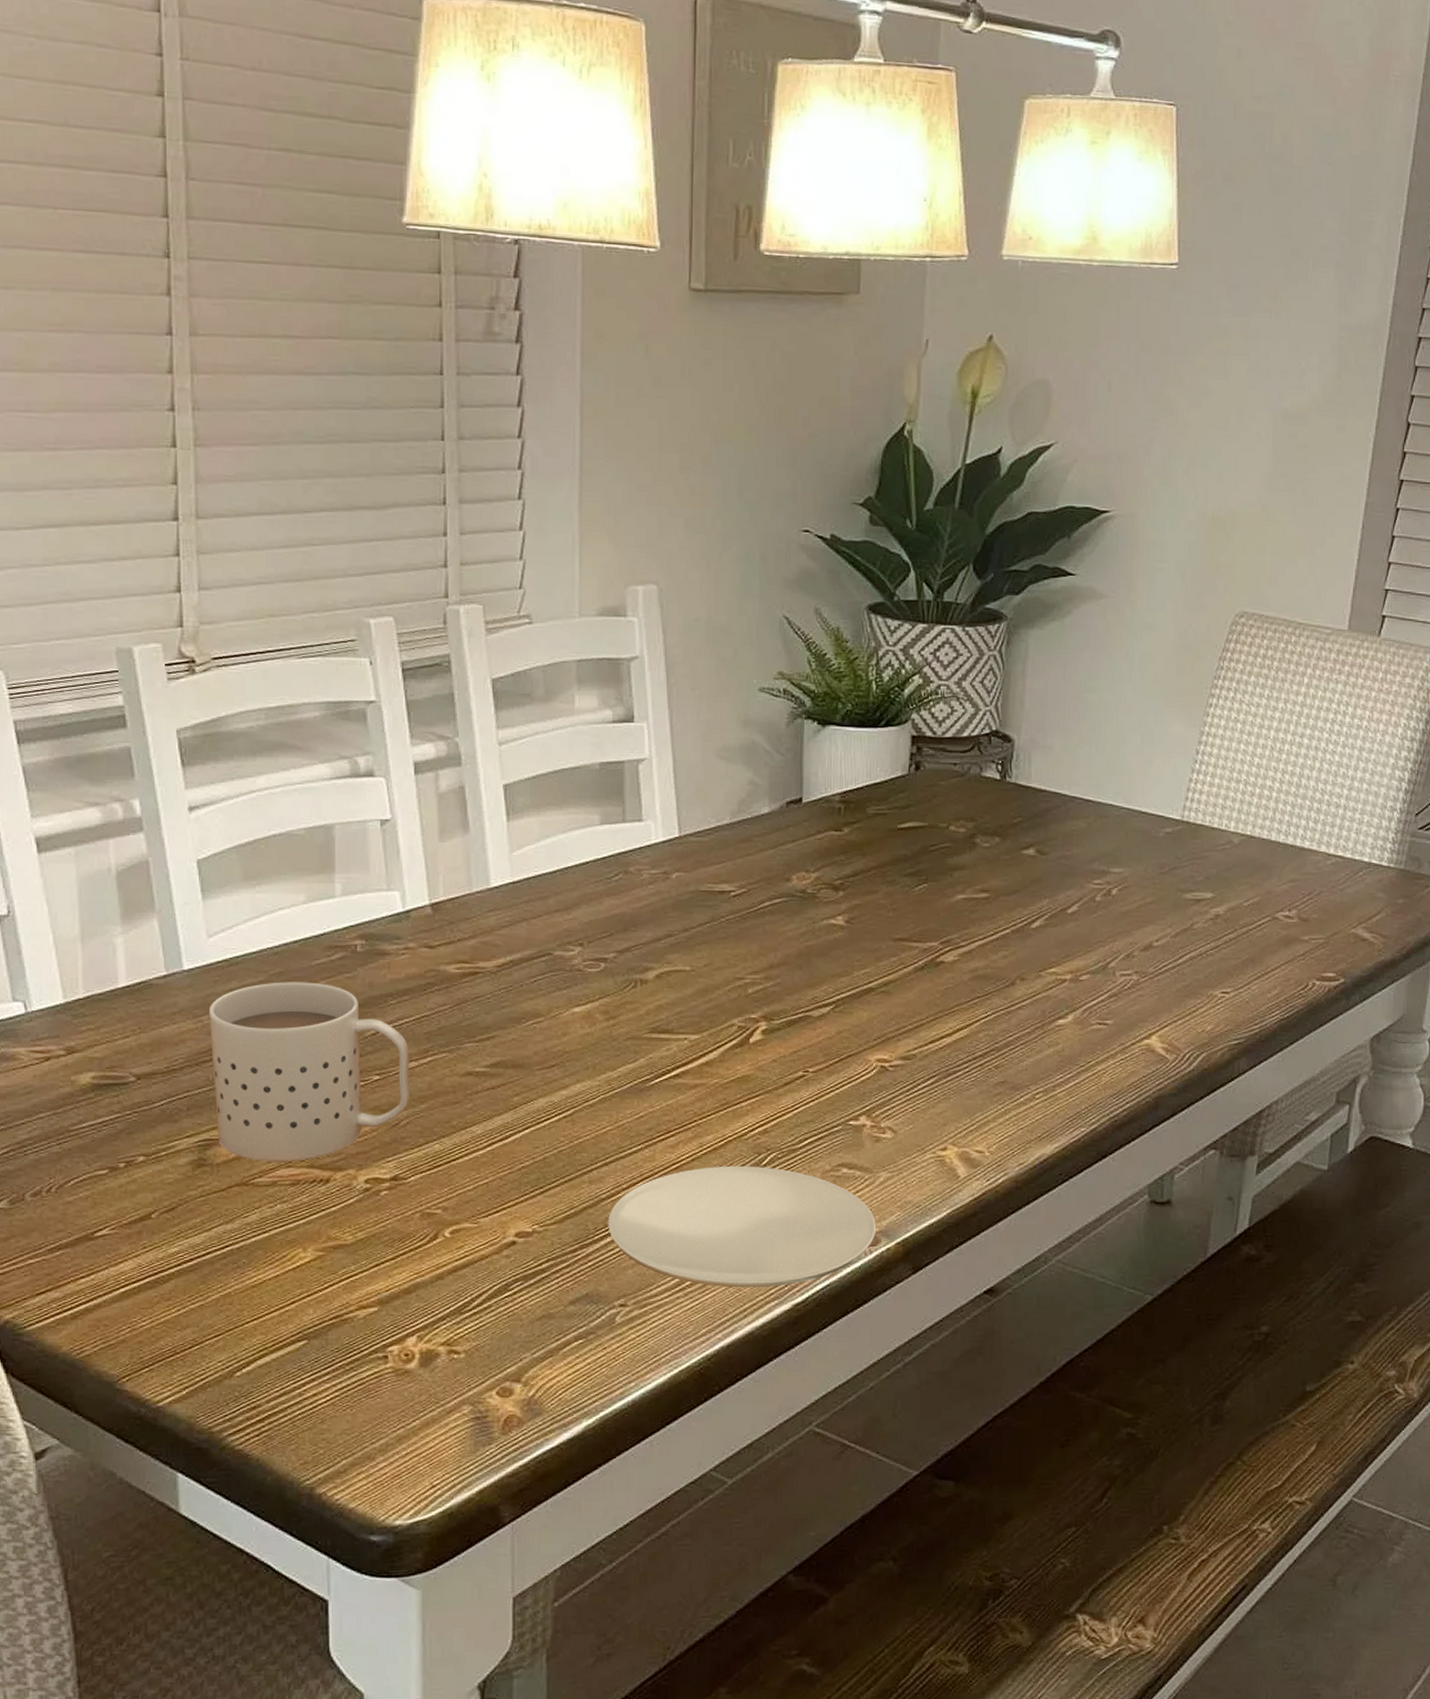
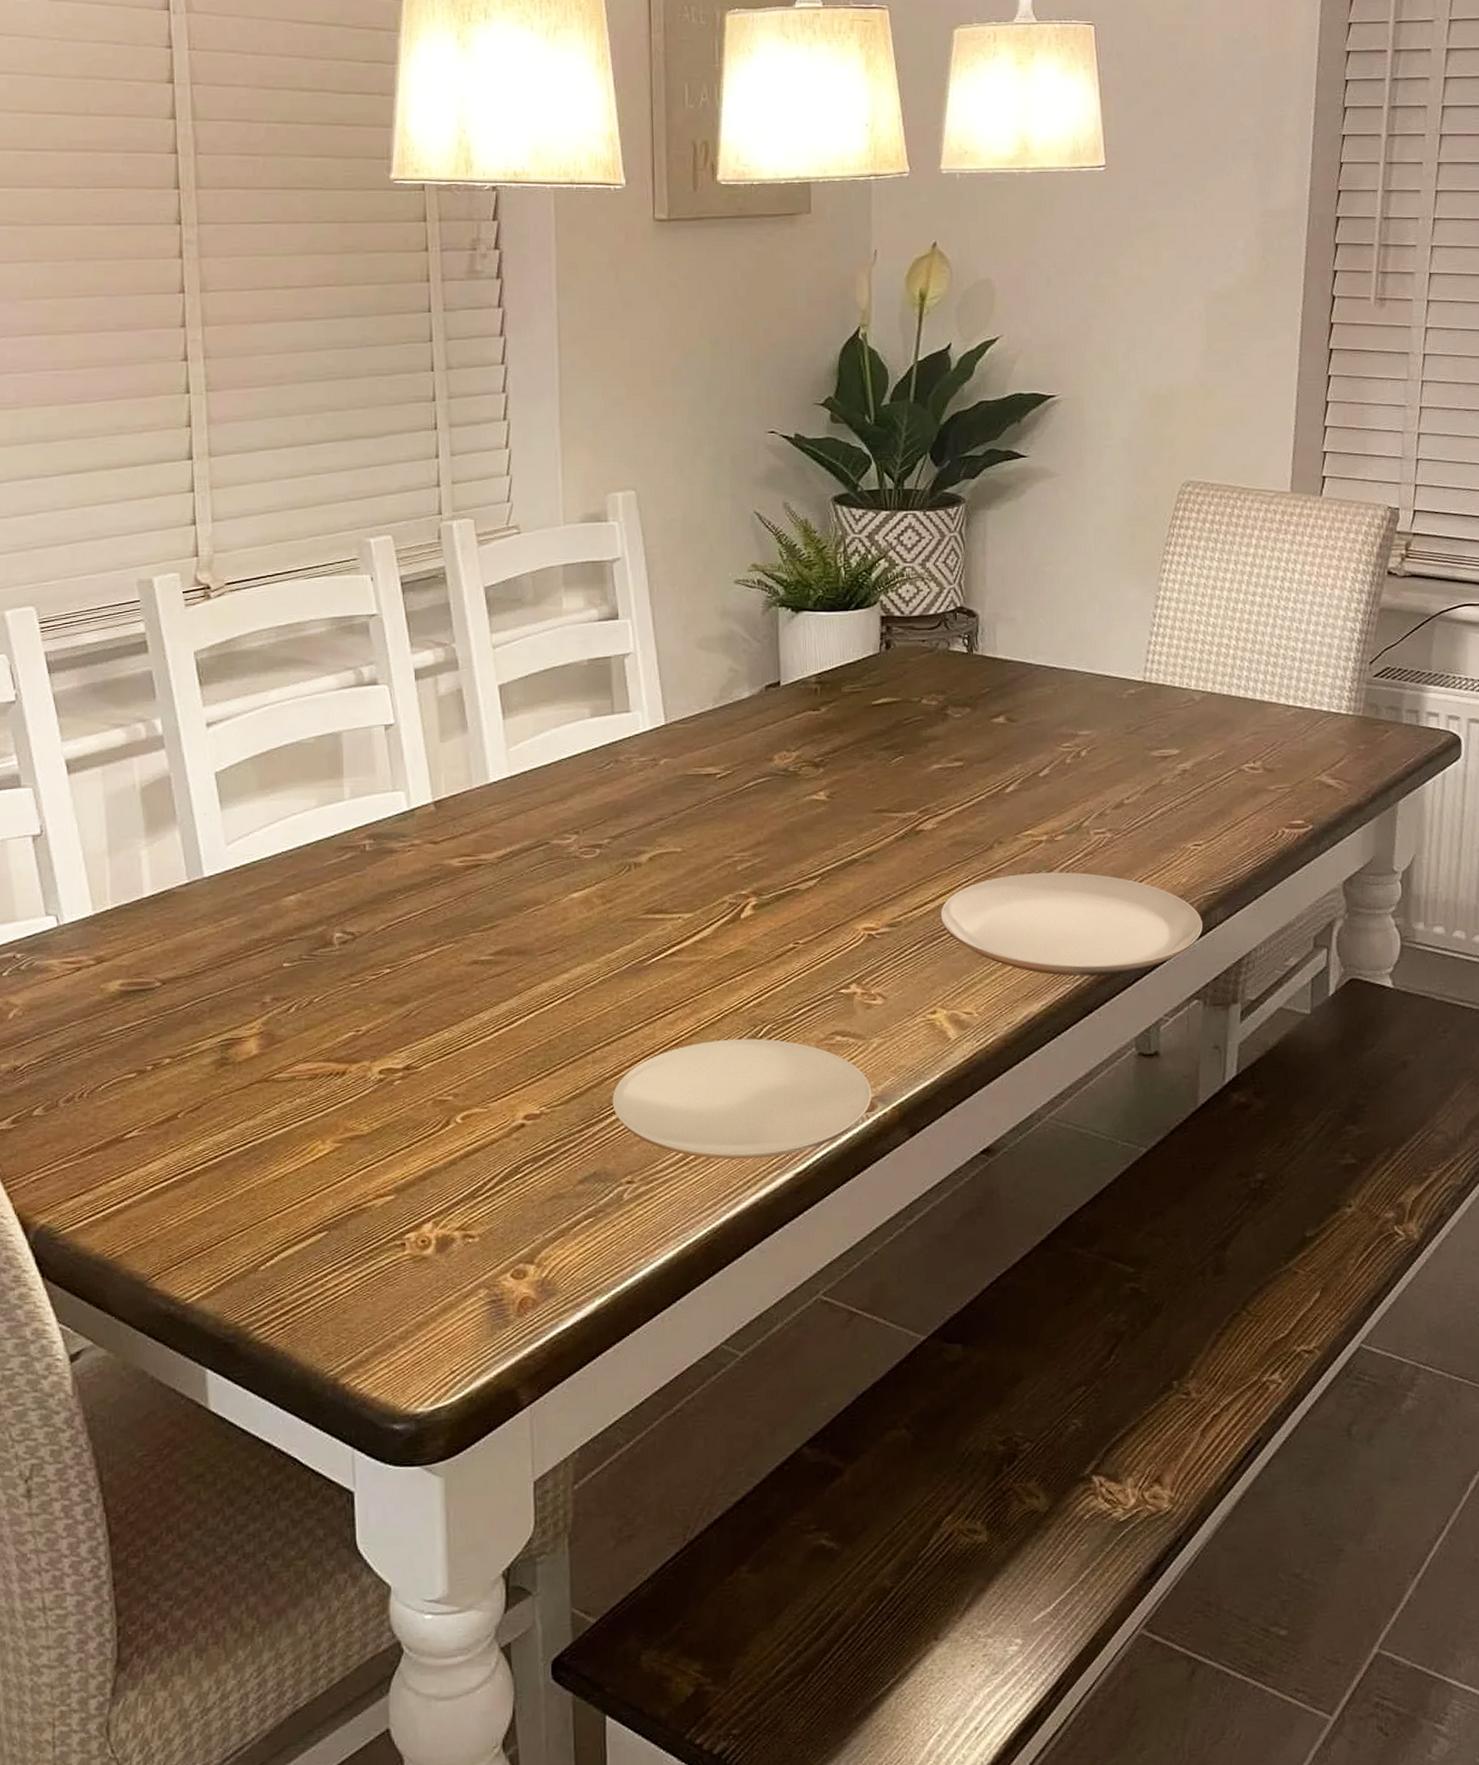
mug: present [208,982,411,1162] -> none [228,882,420,1058]
plate: none [956,1012,1225,1120] -> present [940,872,1203,977]

